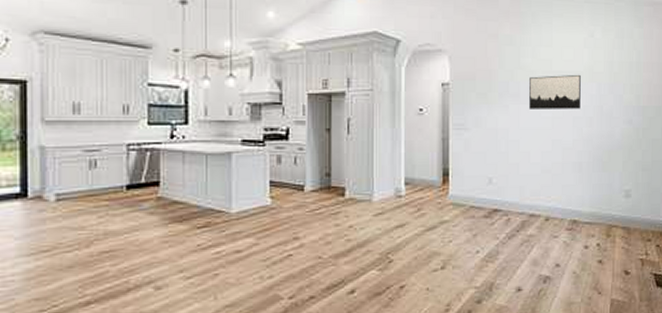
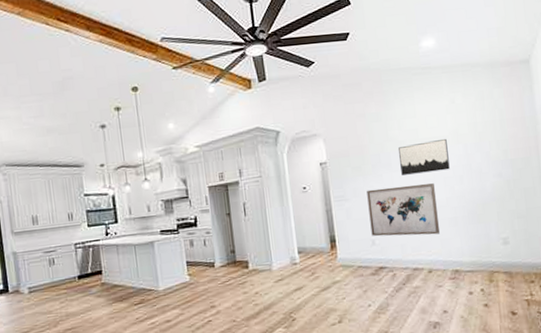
wall art: none [489,121,562,179] -> present [366,183,440,237]

